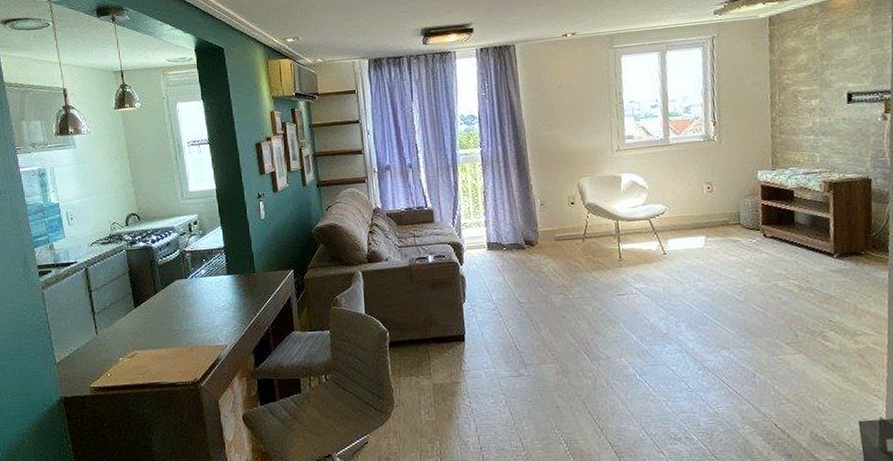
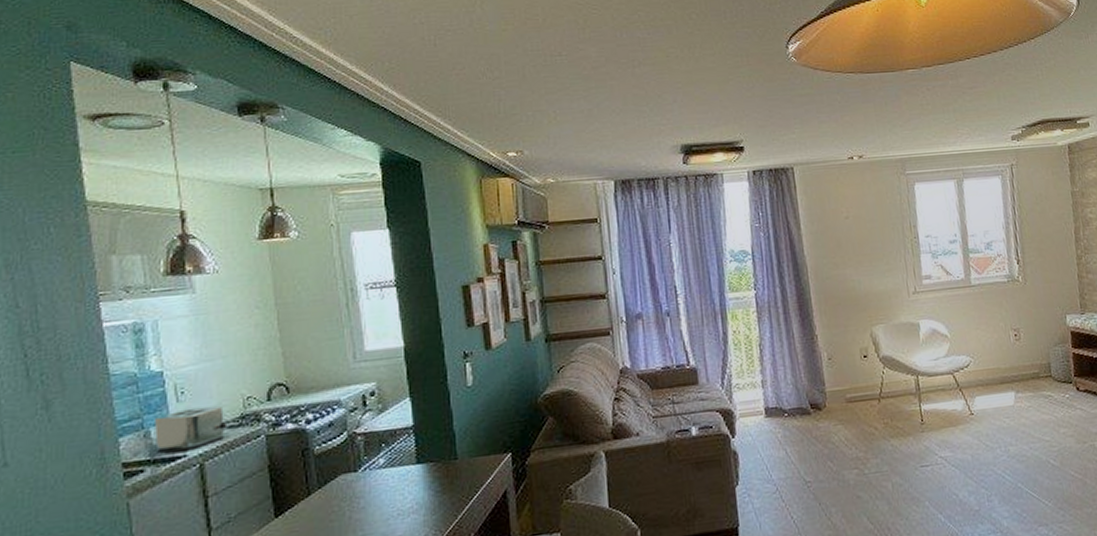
toaster: none [55,228,102,260] -> present [153,405,228,453]

